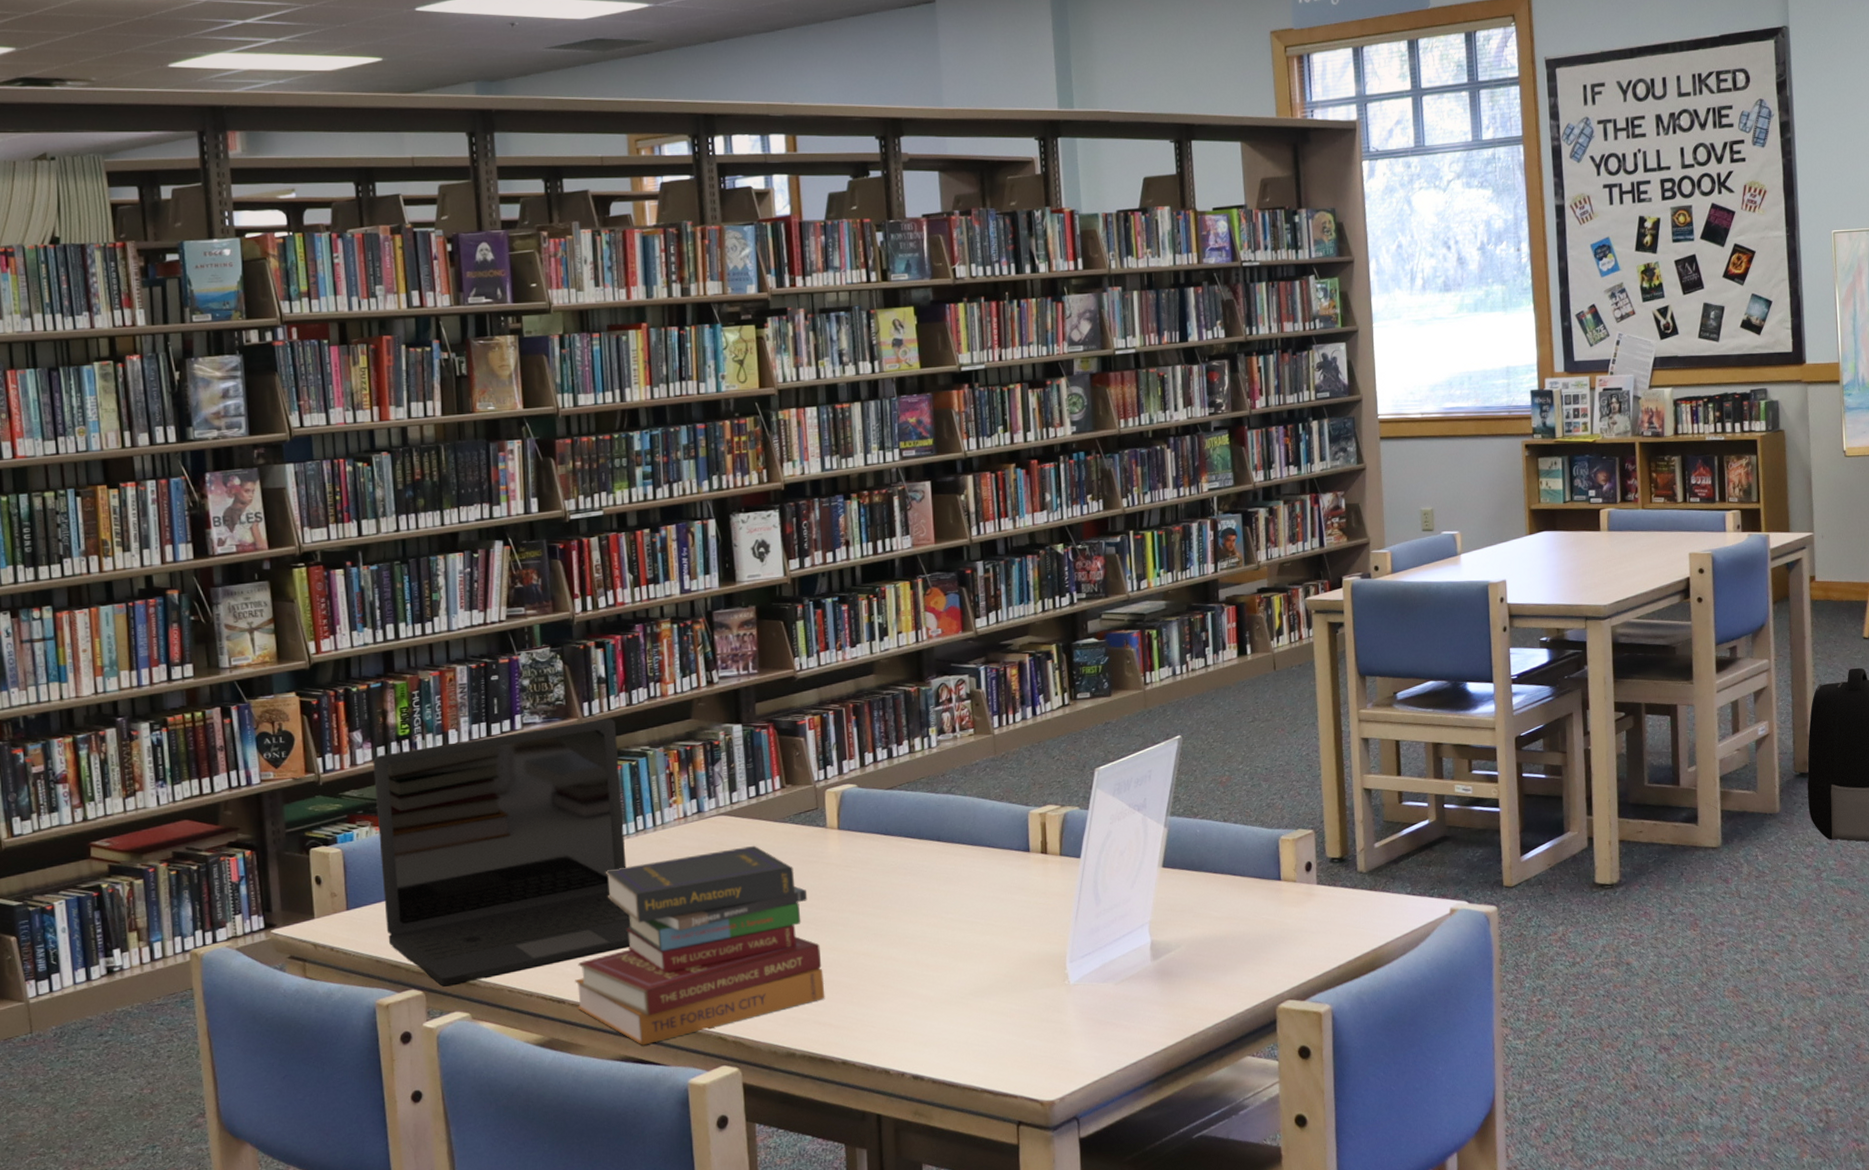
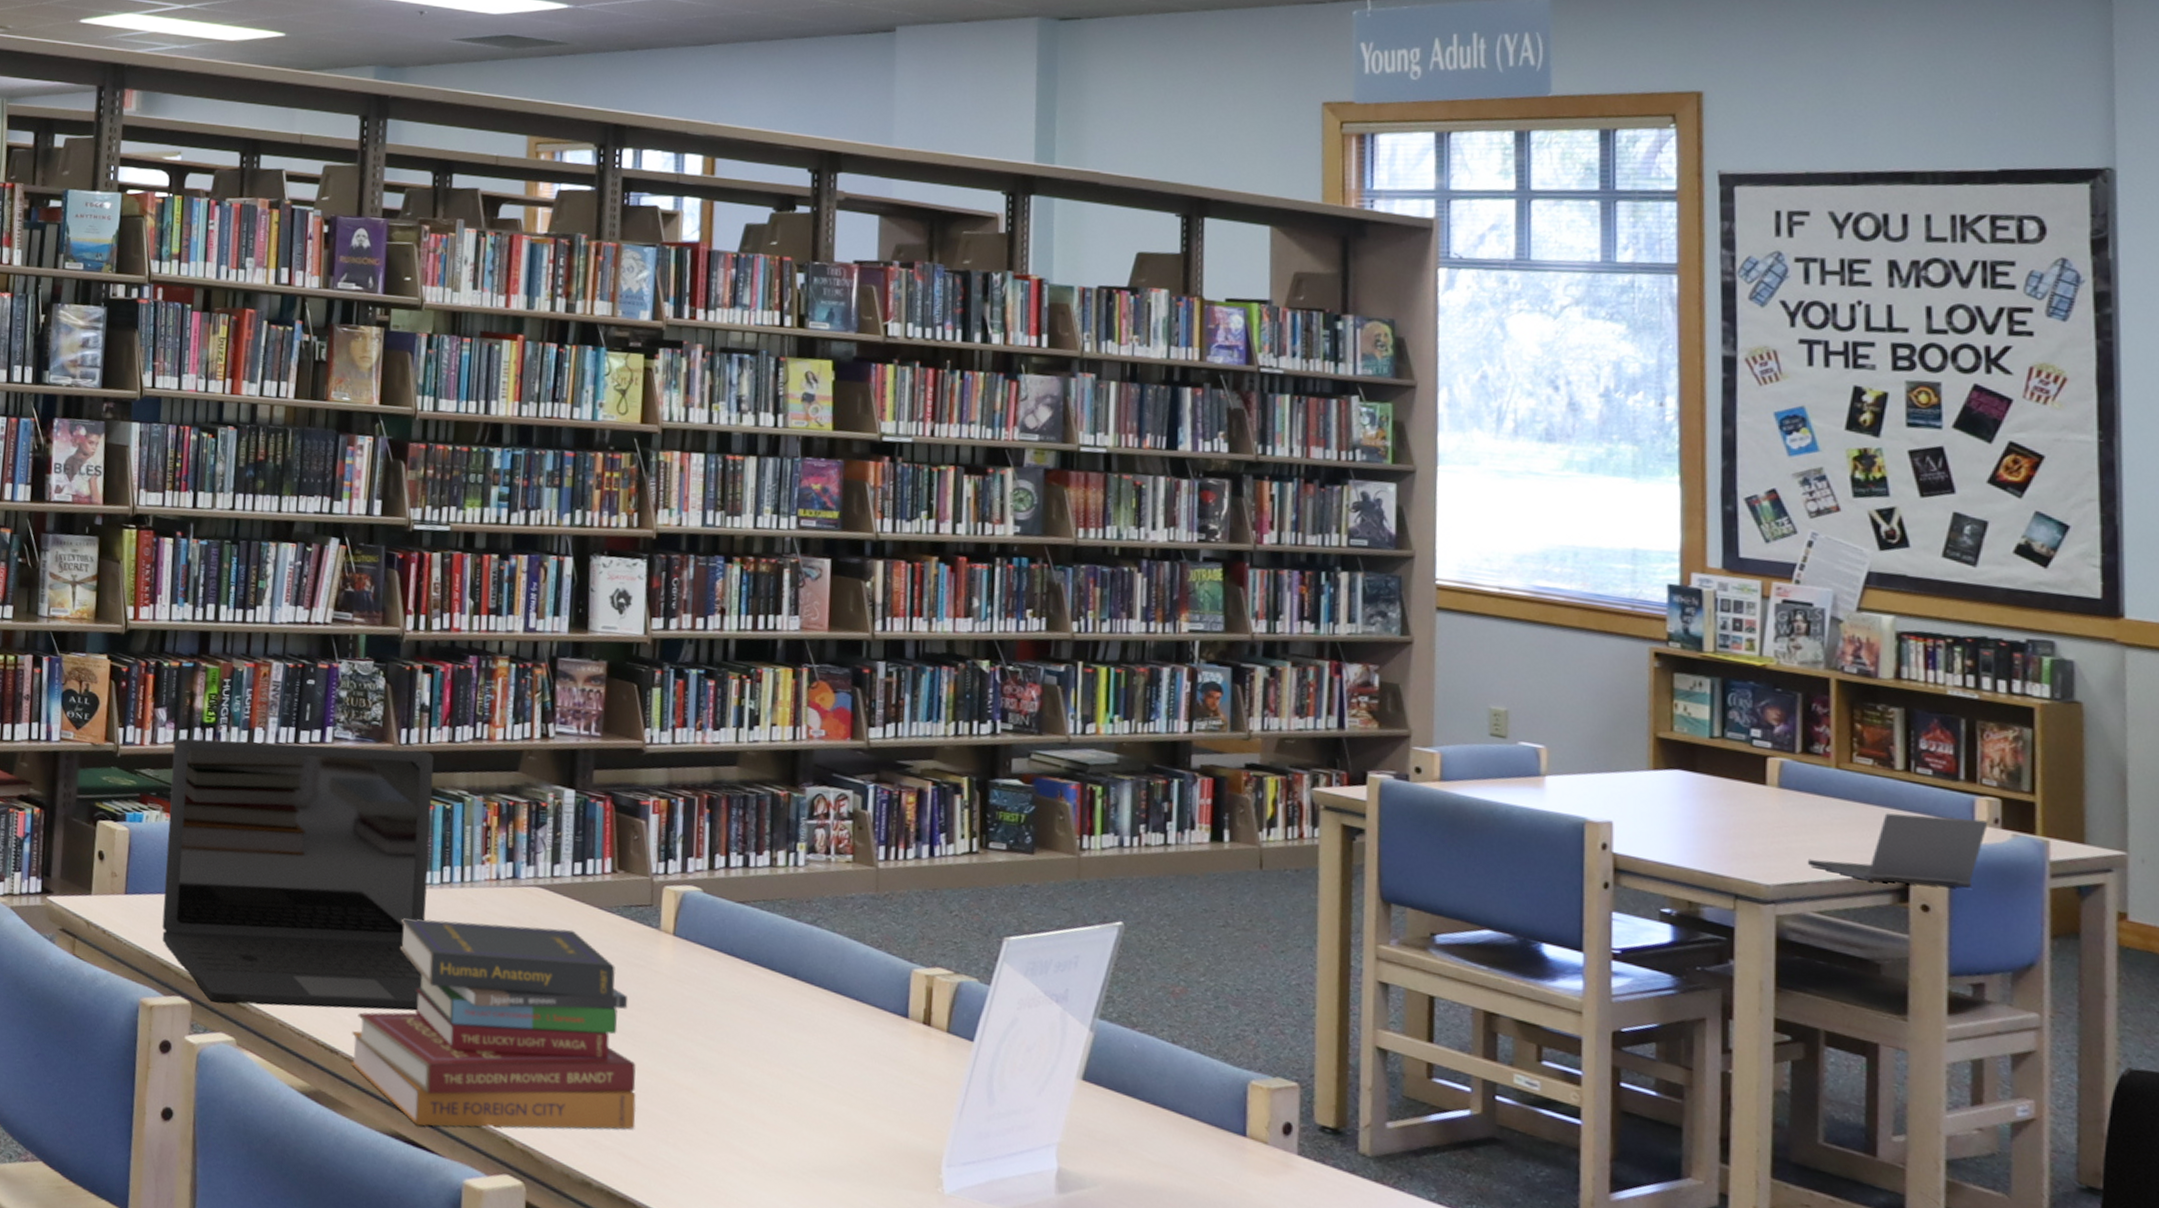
laptop computer: none [1628,528,1734,588] -> present [1807,813,1988,889]

